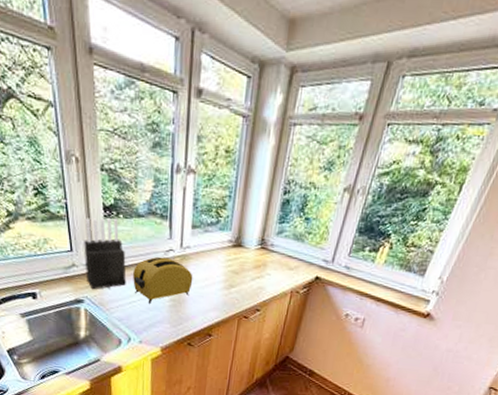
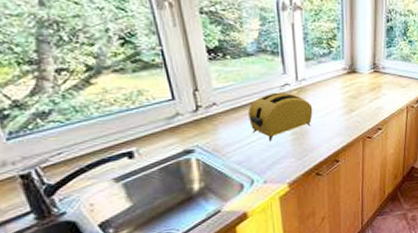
knife block: present [84,218,126,290] -> none [187,59,242,137]

